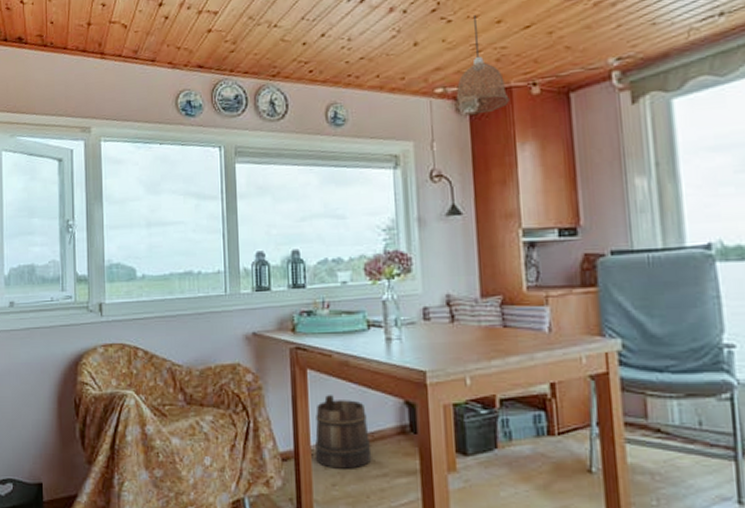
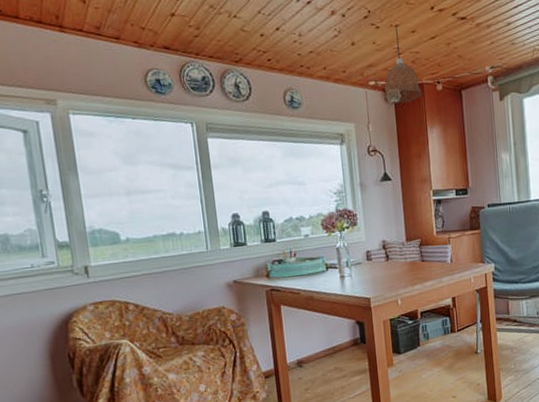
bucket: present [314,395,372,469] -> none [290,323,334,378]

